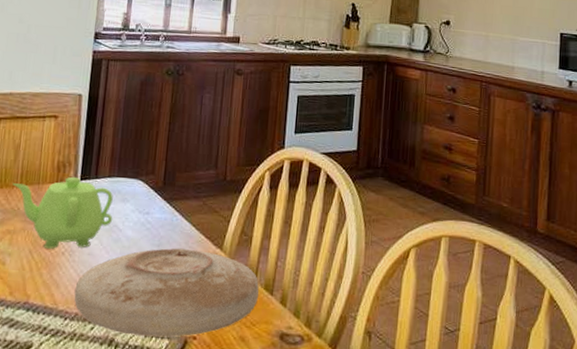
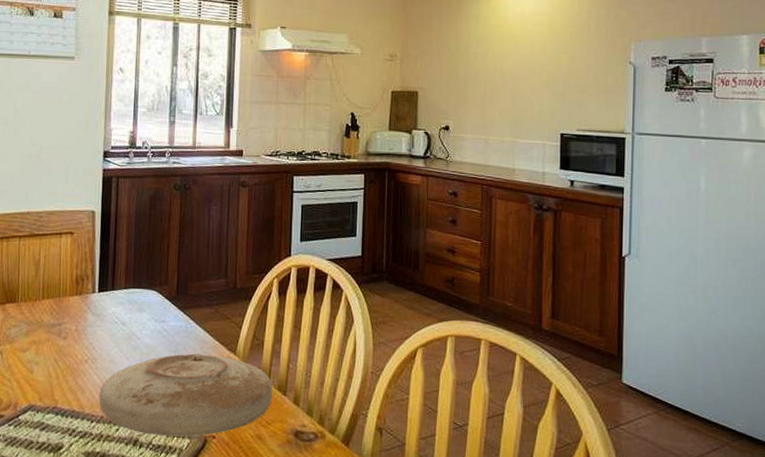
teapot: present [12,176,113,249] -> none [35,289,131,357]

